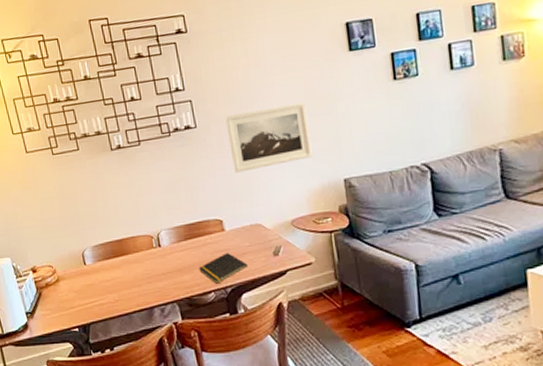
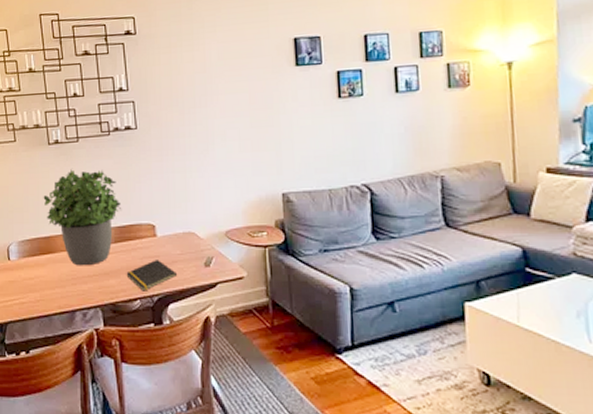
potted plant: none [111,170,189,265] -> present [43,169,122,266]
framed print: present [225,102,313,173] -> none [166,112,252,178]

